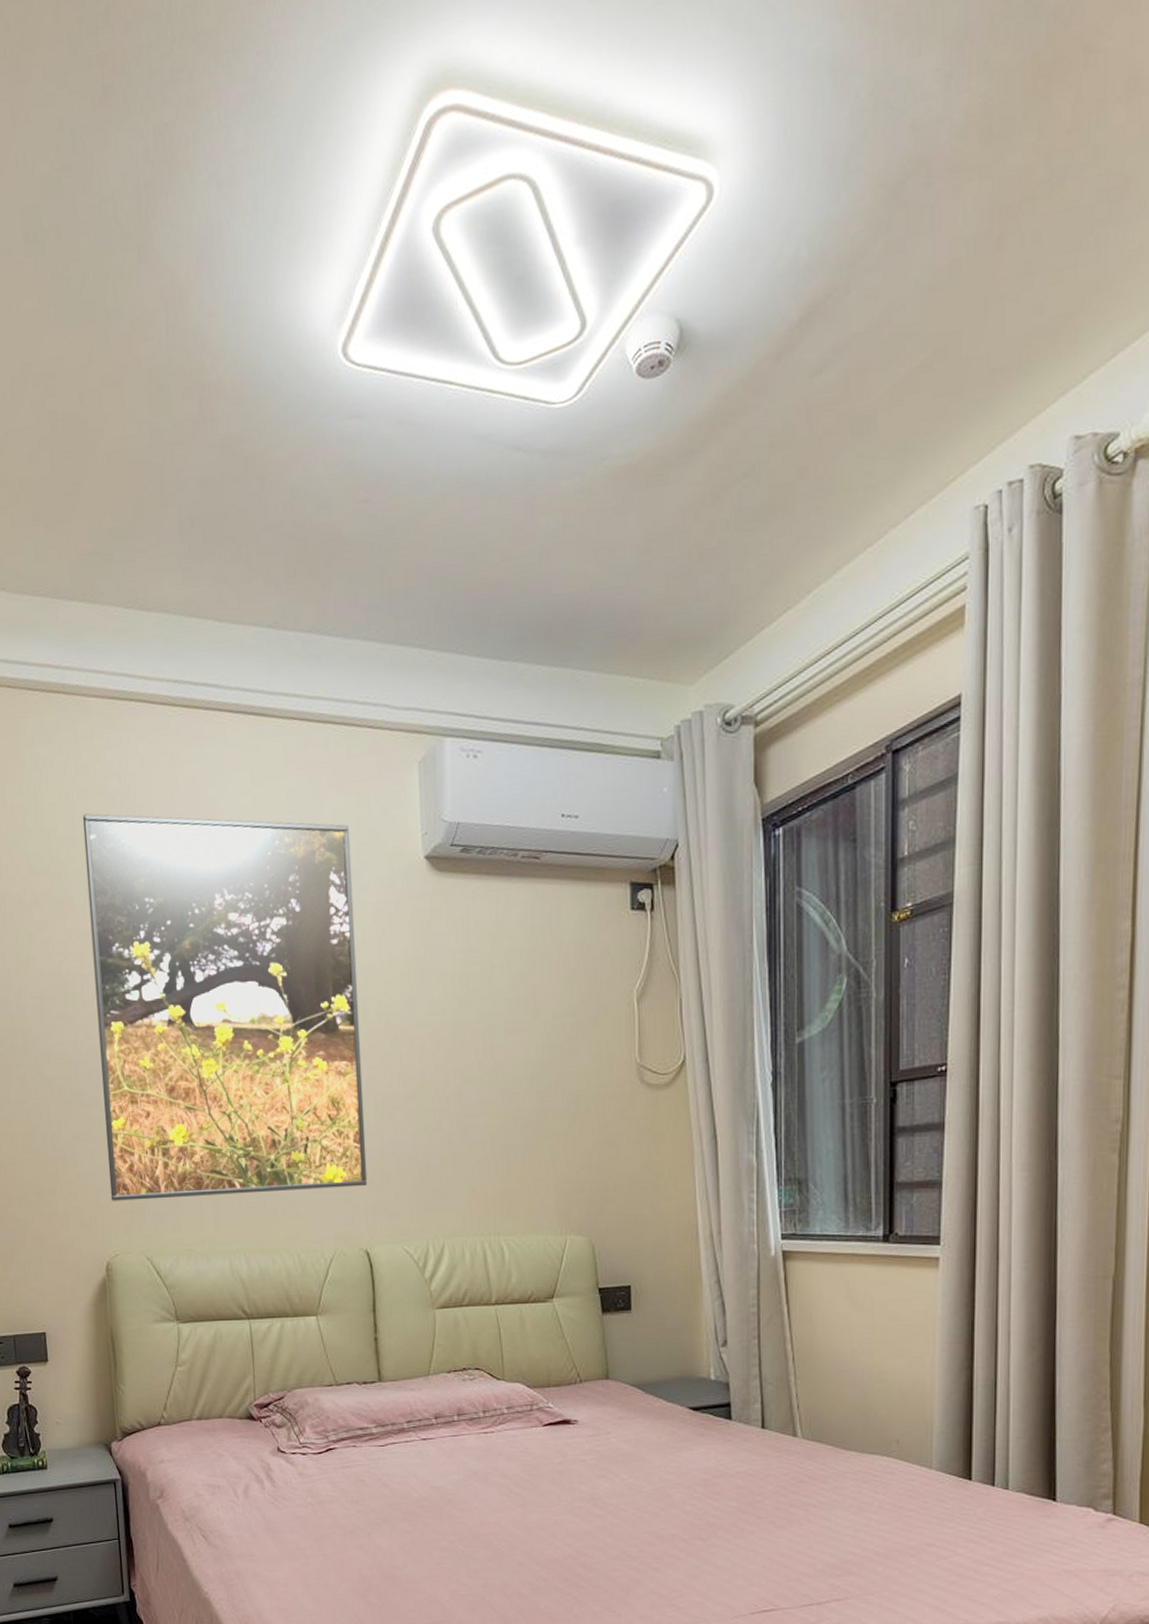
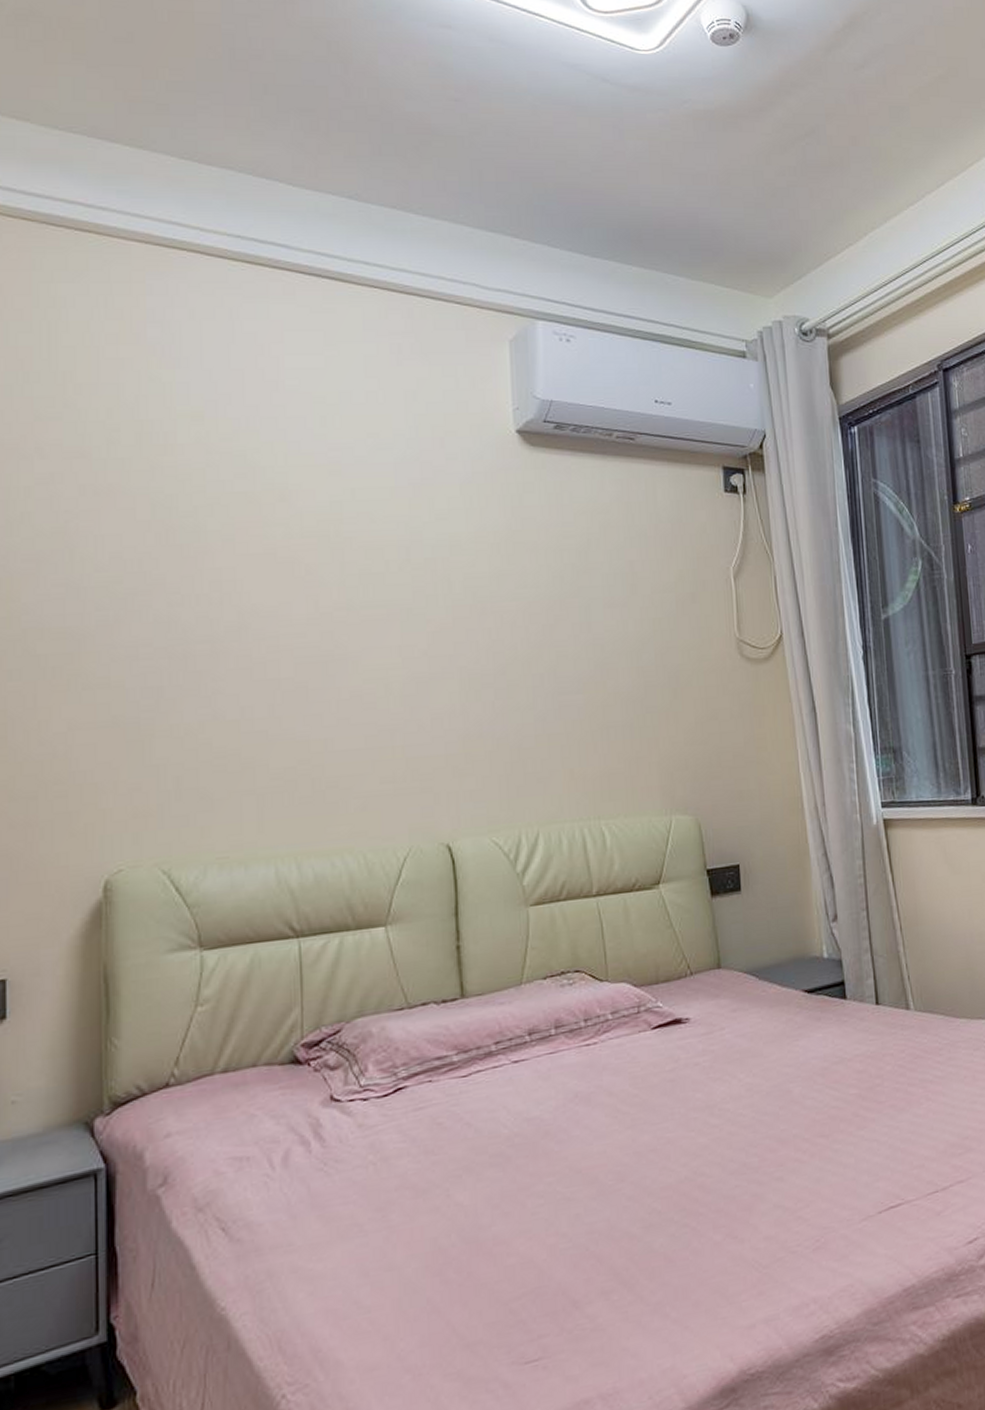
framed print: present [82,813,368,1201] -> none [110,361,450,804]

